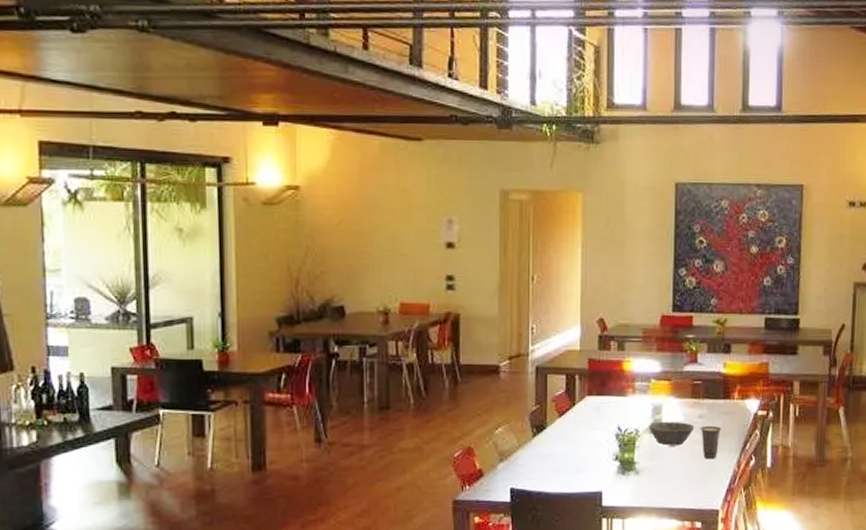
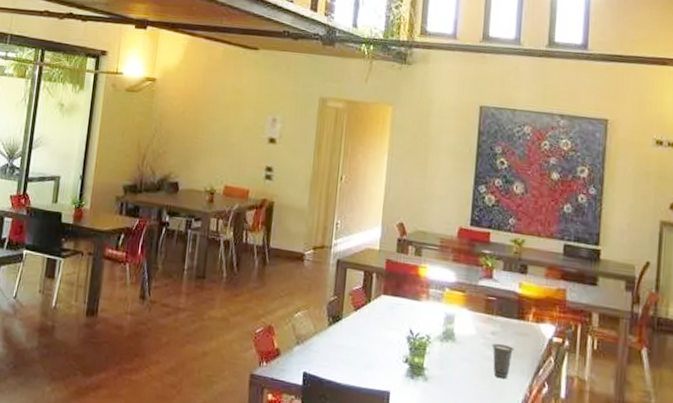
bowl: present [648,421,695,446] -> none [440,331,486,360]

